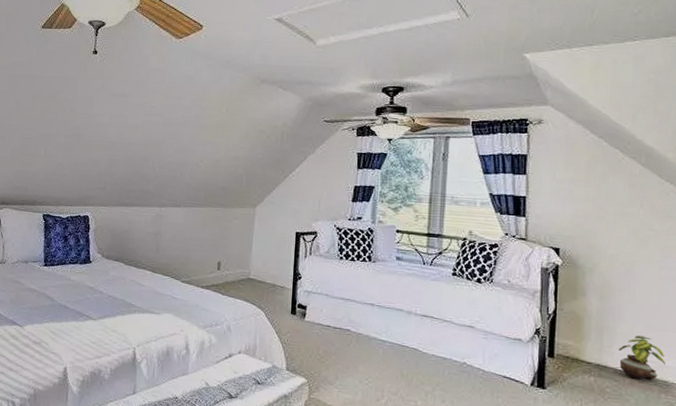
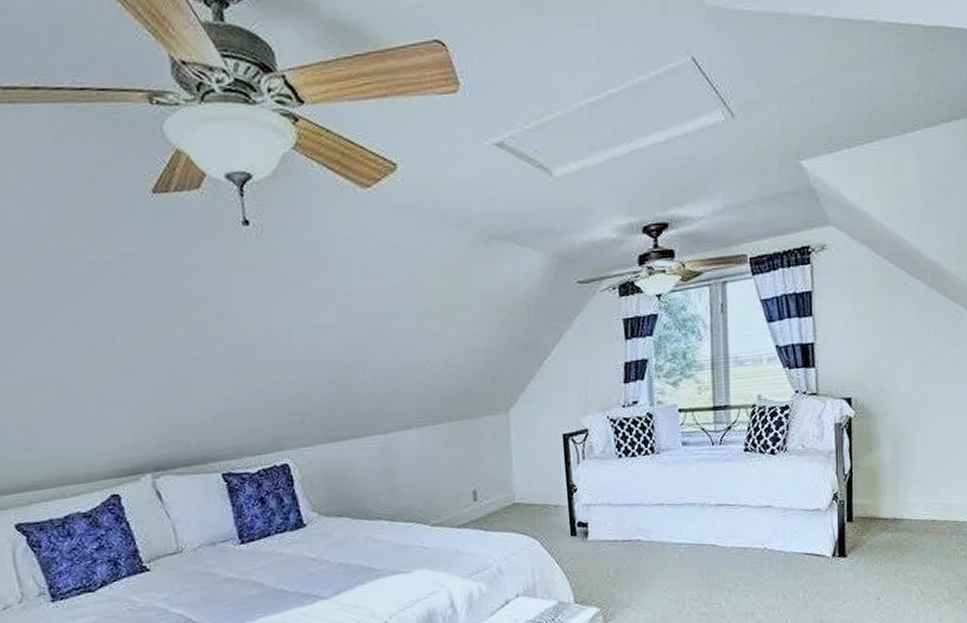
potted plant: present [618,335,665,380] -> none [912,478,955,526]

